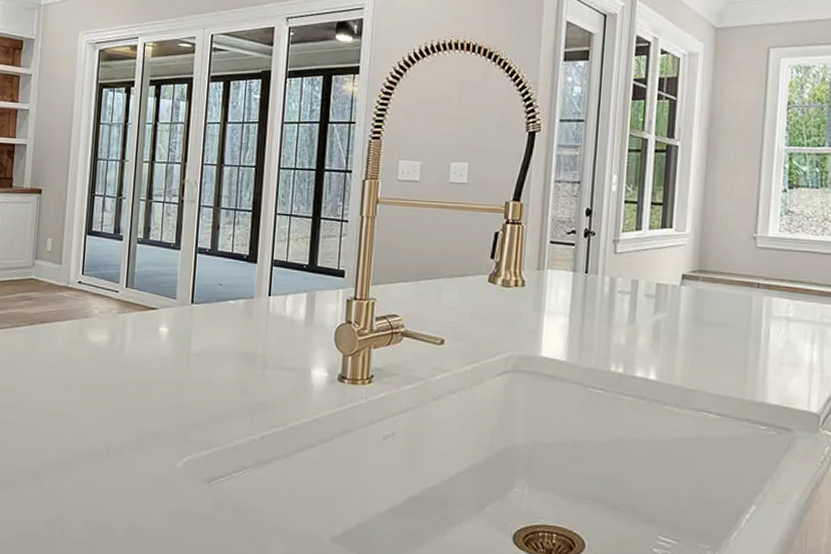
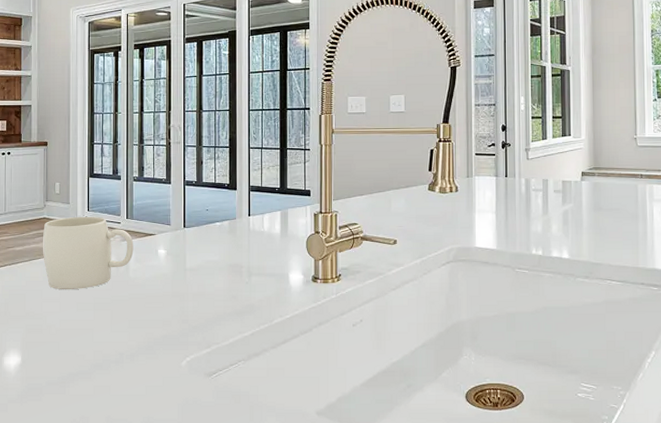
mug: none [27,280,132,366] -> present [42,216,134,290]

